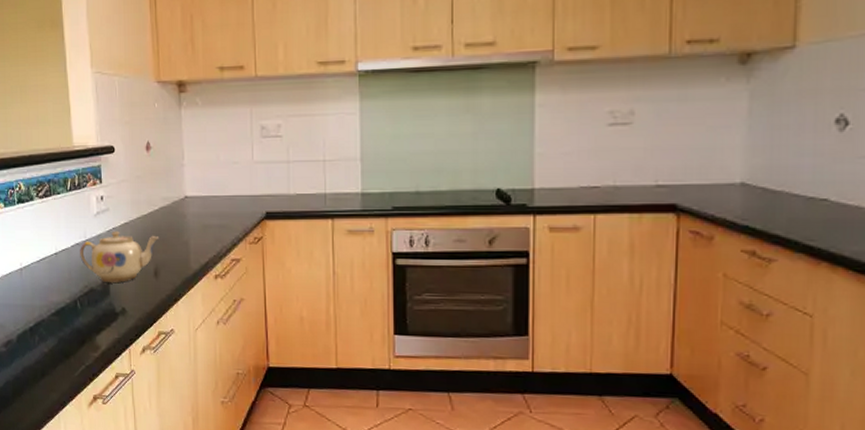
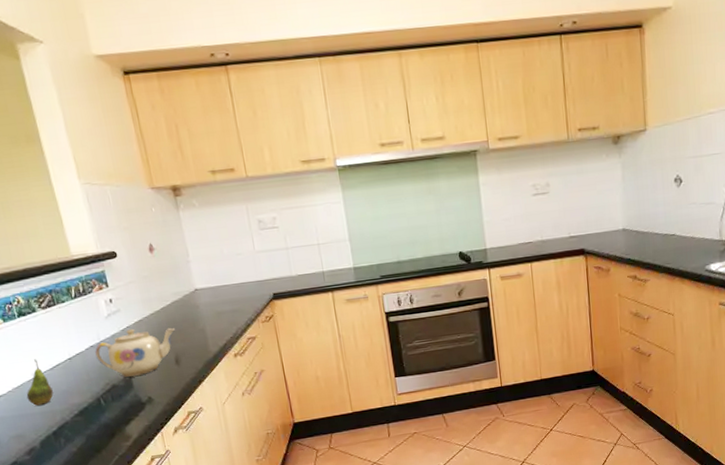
fruit: none [12,249,36,297] -> present [26,359,53,406]

